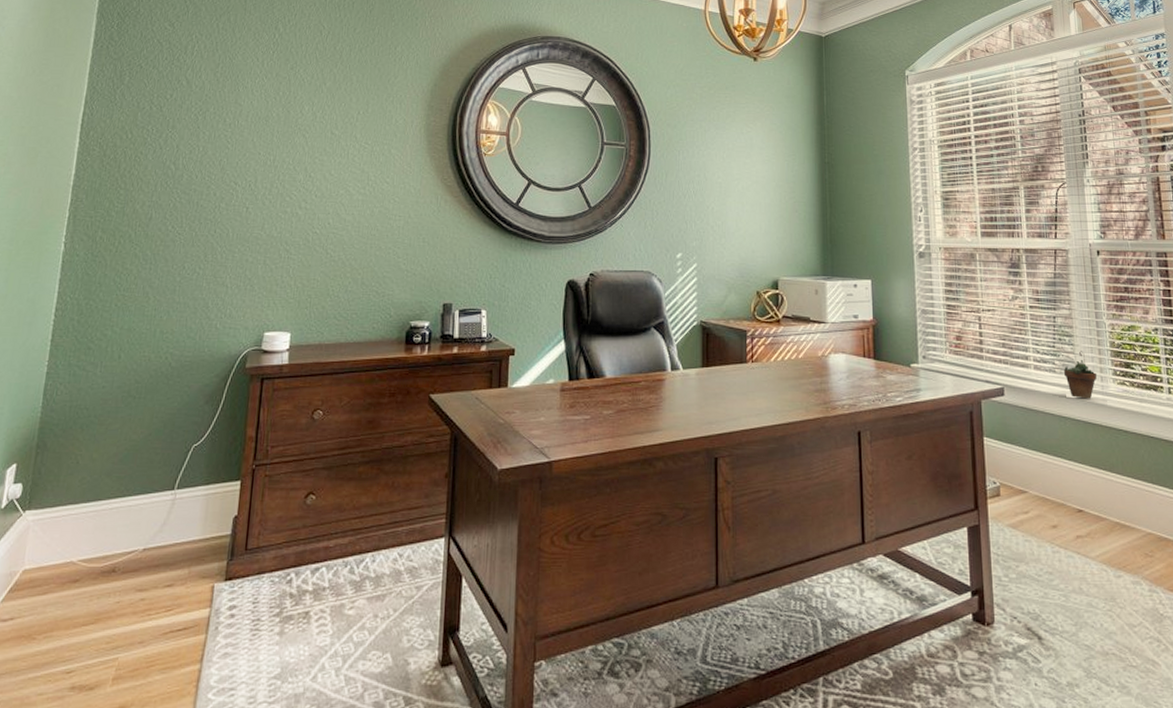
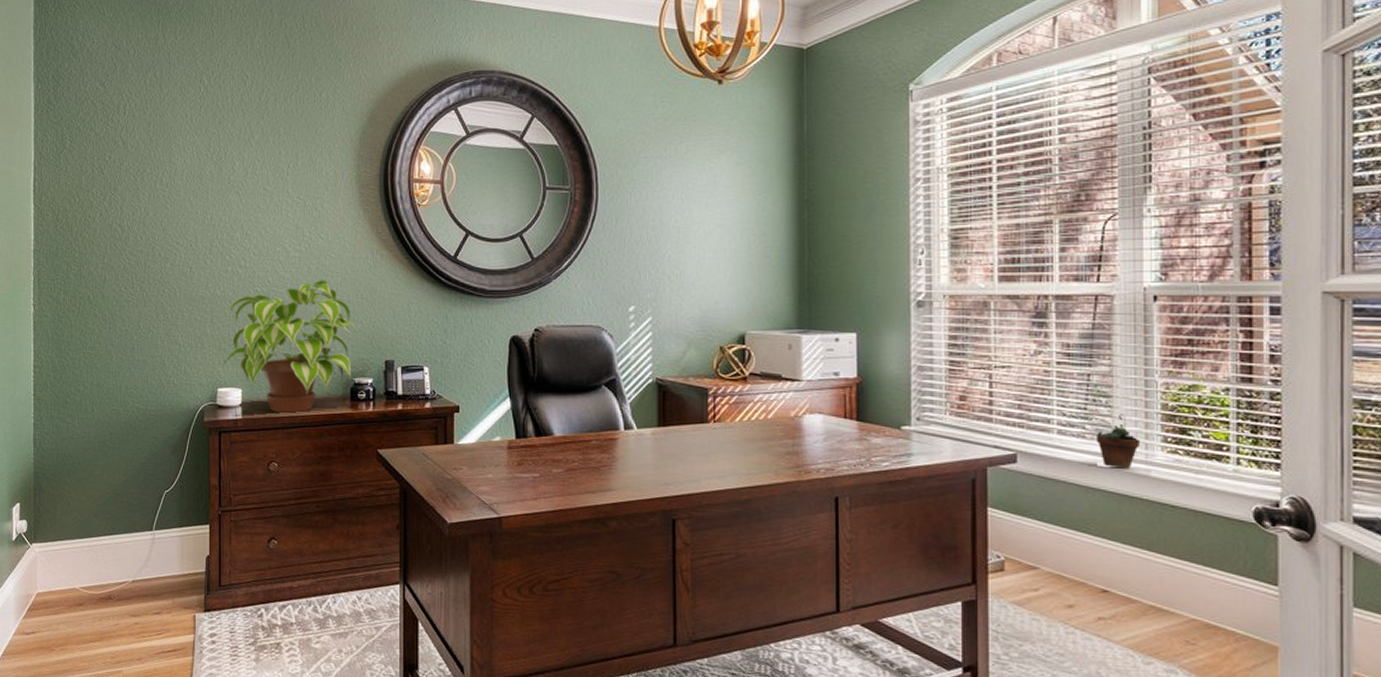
plant: none [272,223,417,357] -> present [222,280,357,413]

